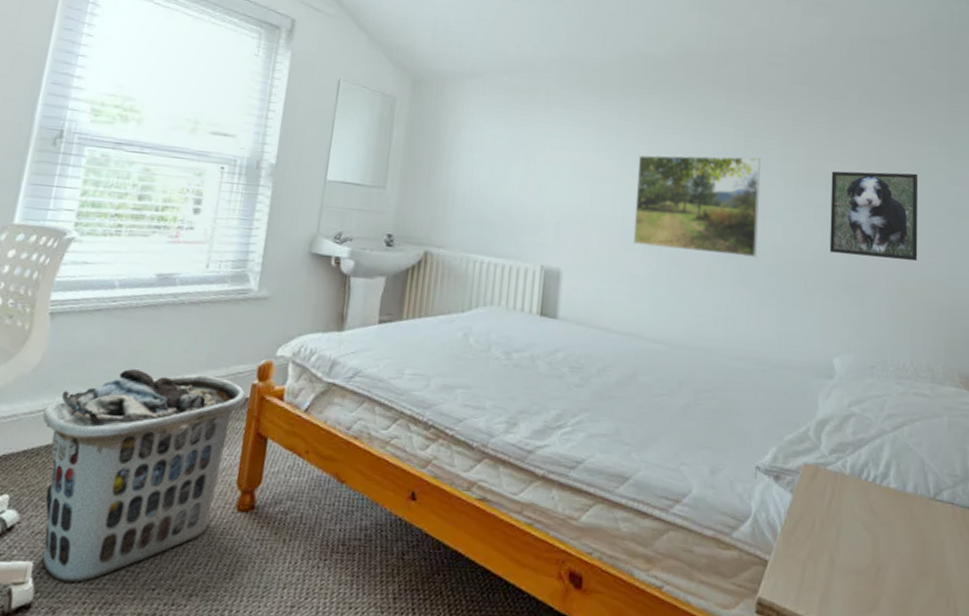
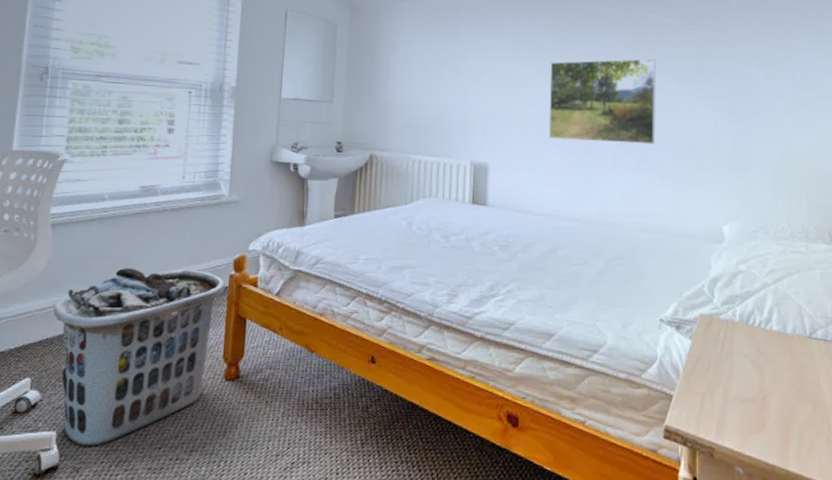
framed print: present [829,171,919,261] -> none [717,65,793,140]

